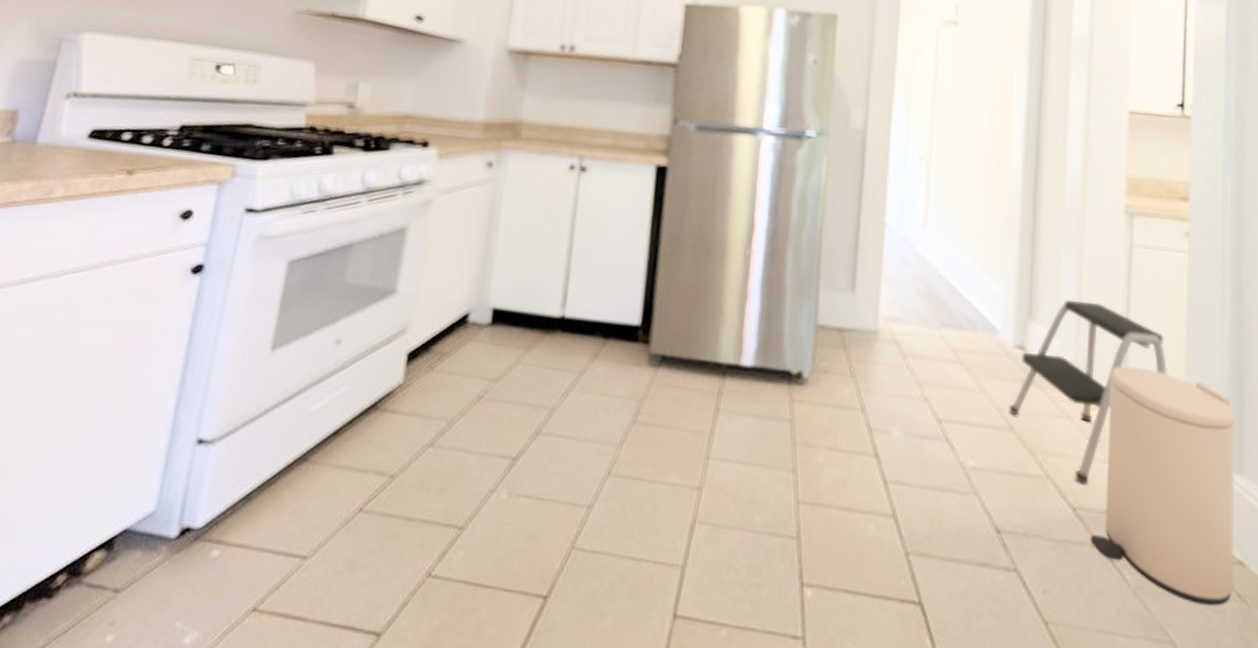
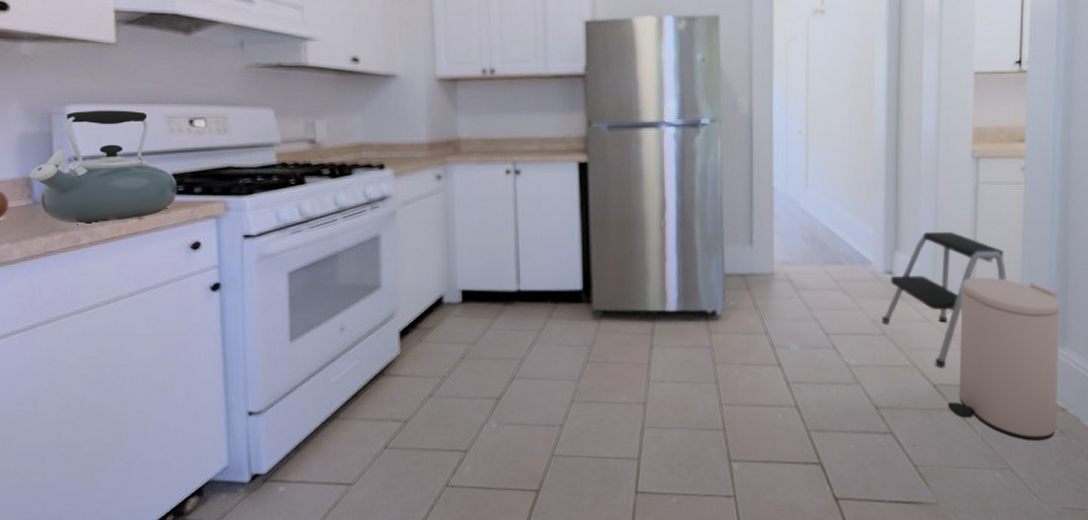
kettle: none [16,40,185,174] -> present [29,110,178,224]

